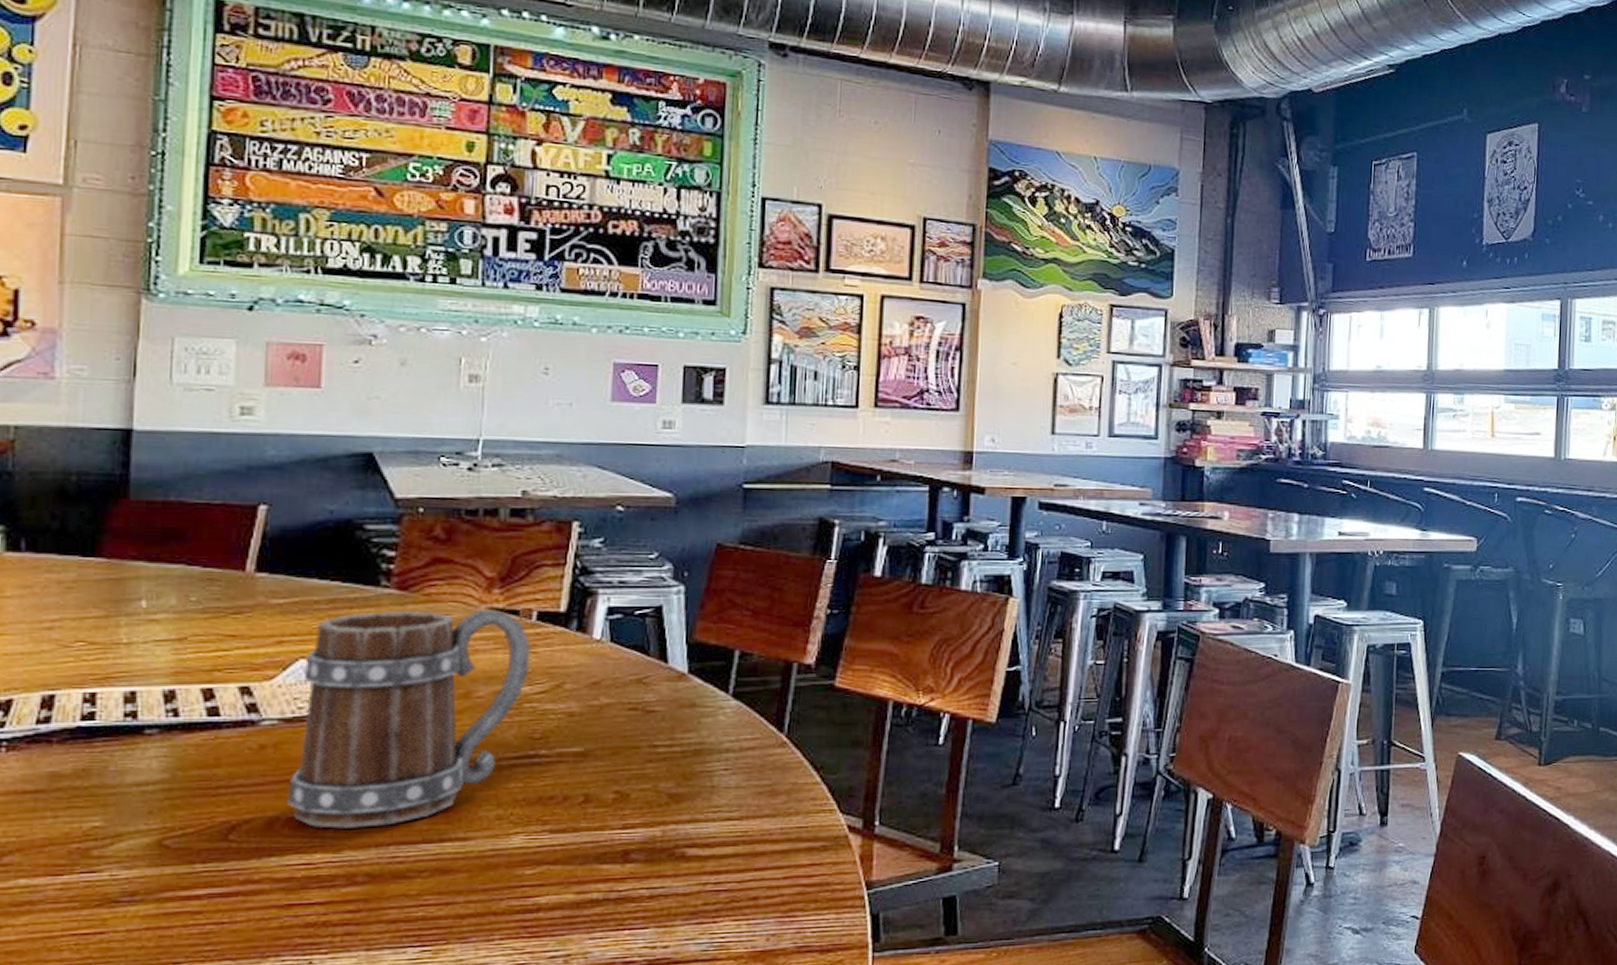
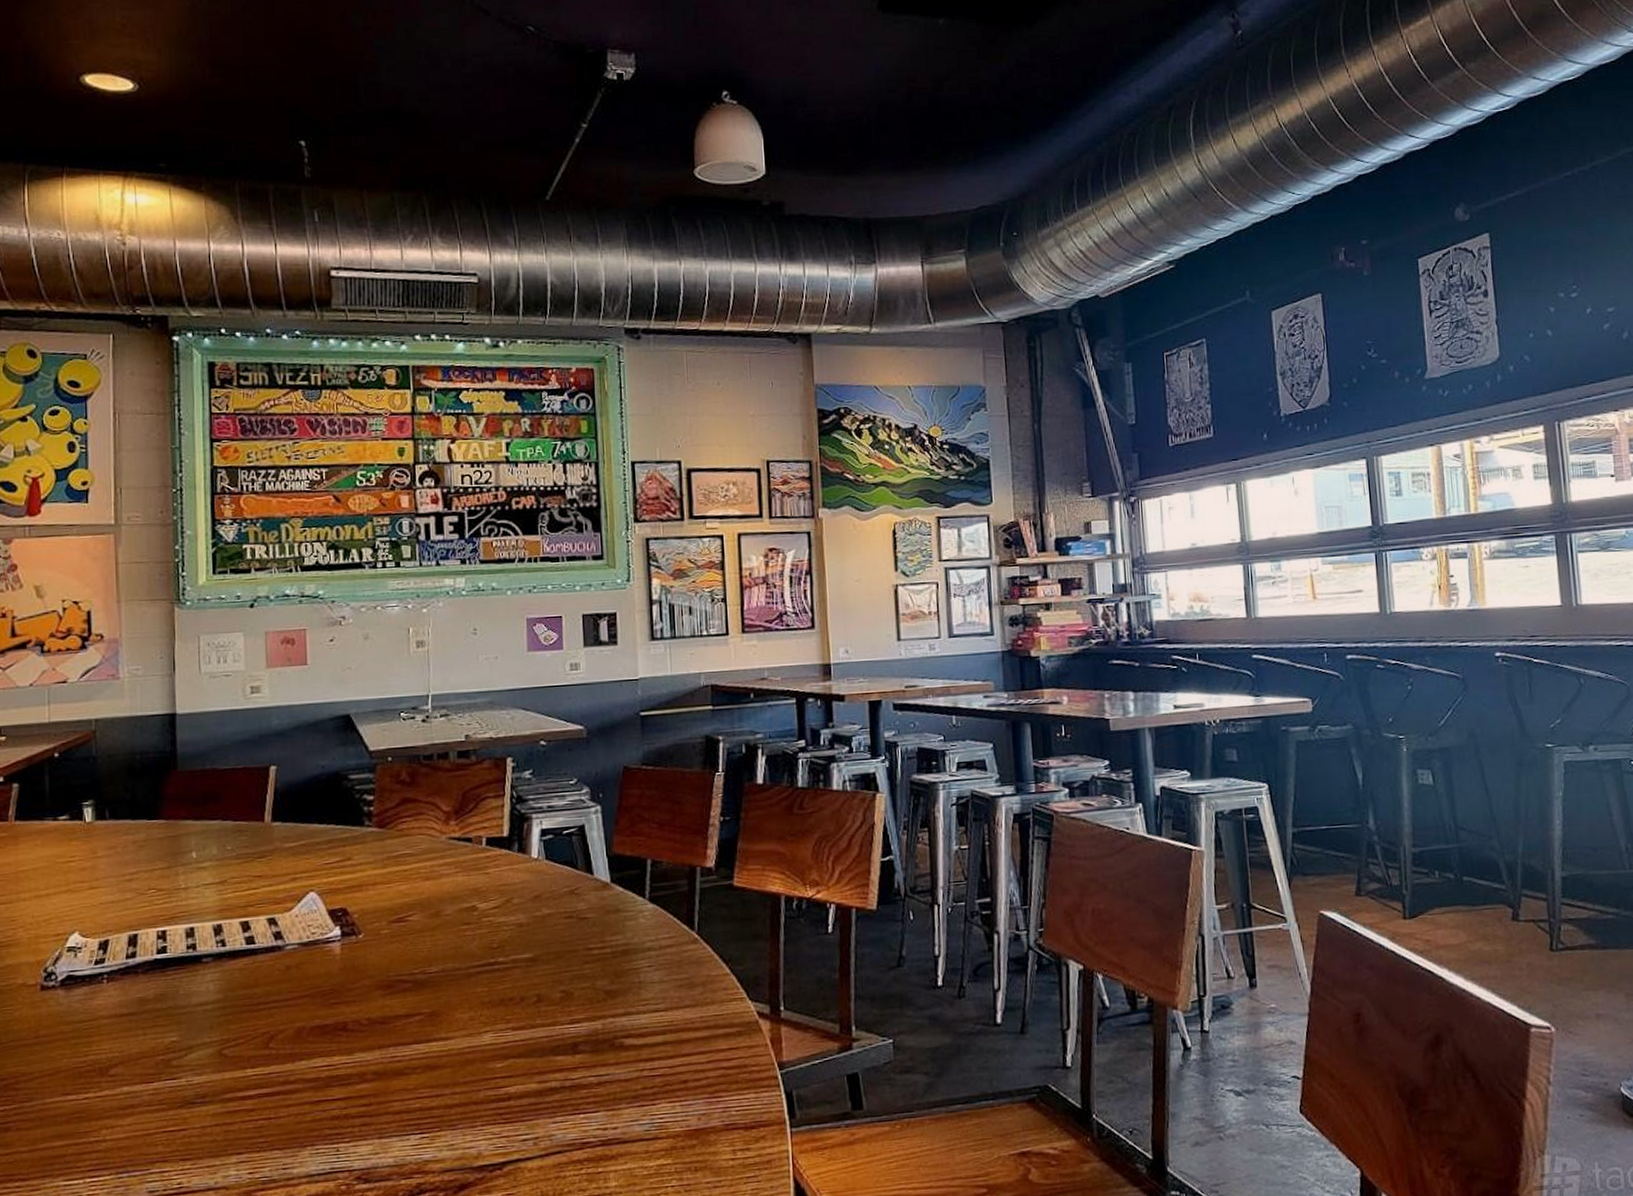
beer mug: present [287,609,531,829] -> none [309,839,484,1034]

